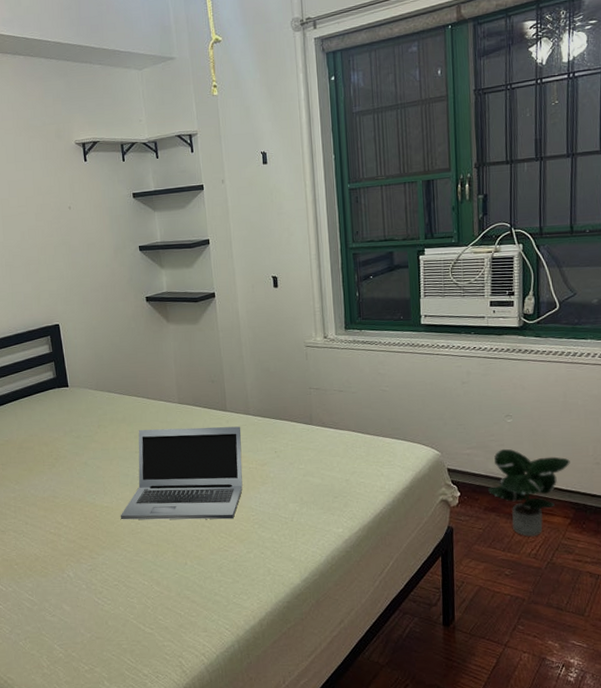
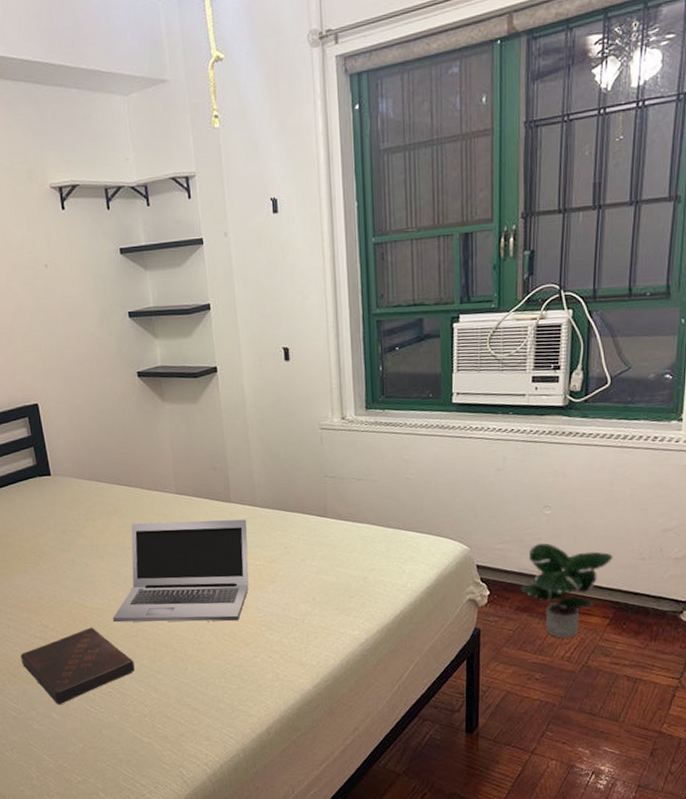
book: none [36,524,139,597] -> present [20,627,135,705]

